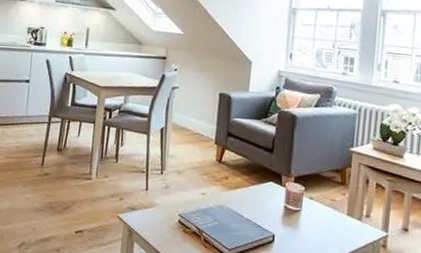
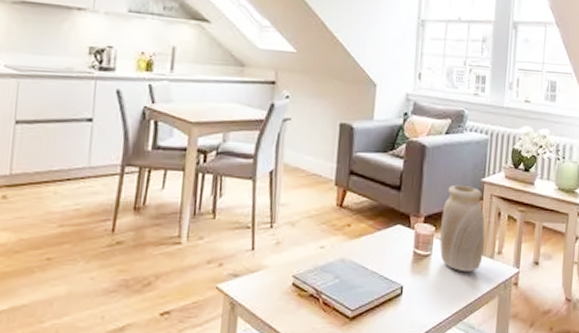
vase: none [309,151,353,231] -> present [439,184,485,272]

